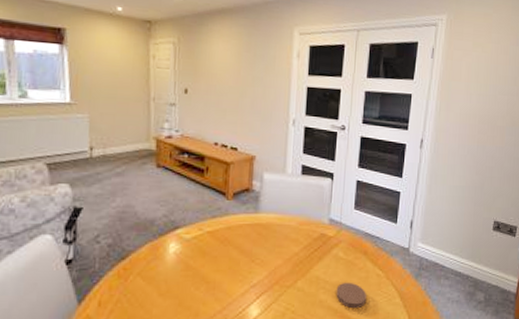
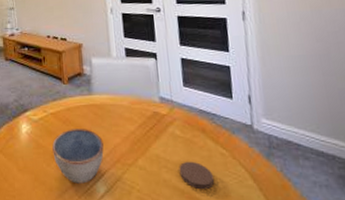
bowl: none [204,249,263,307] -> present [52,129,104,184]

